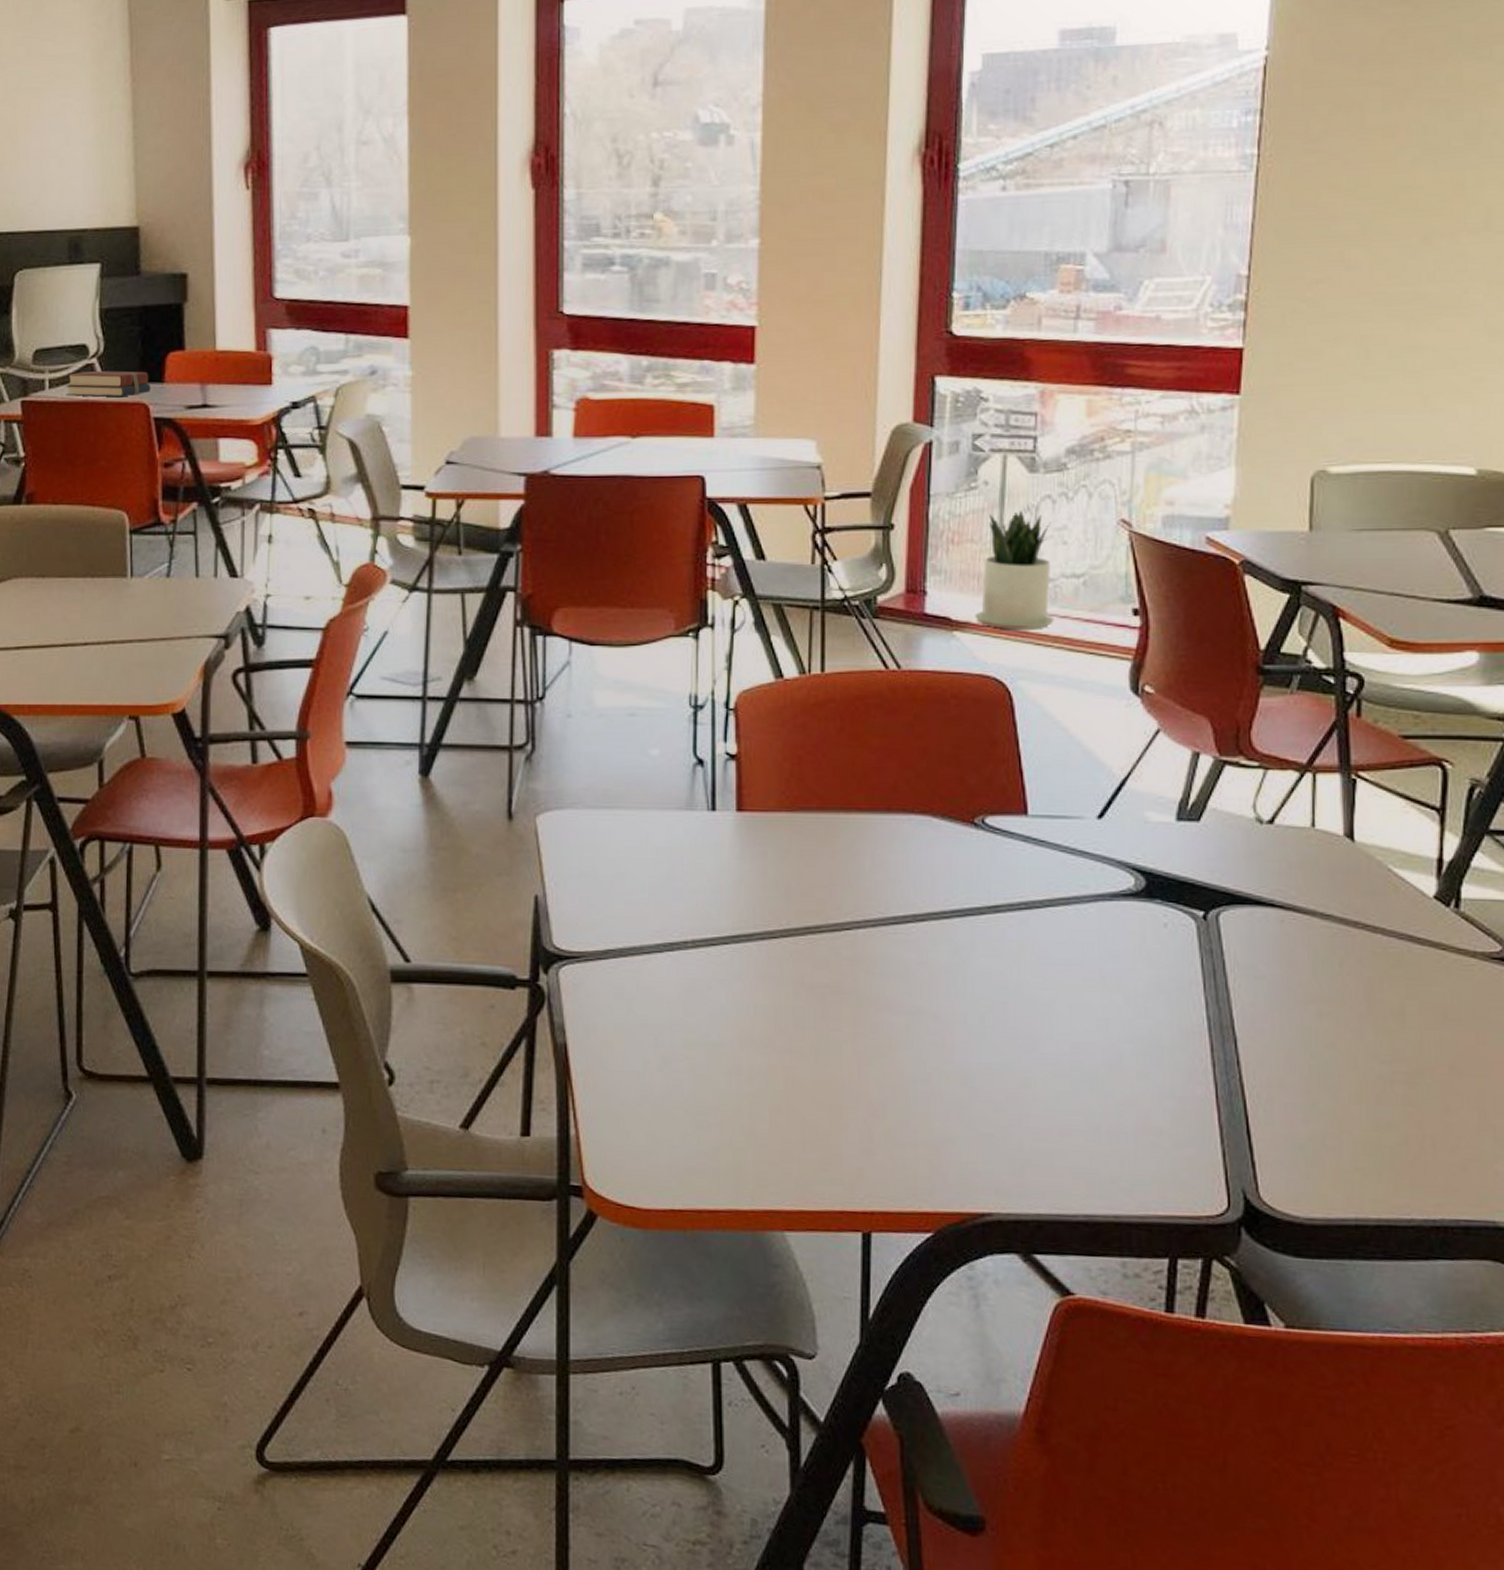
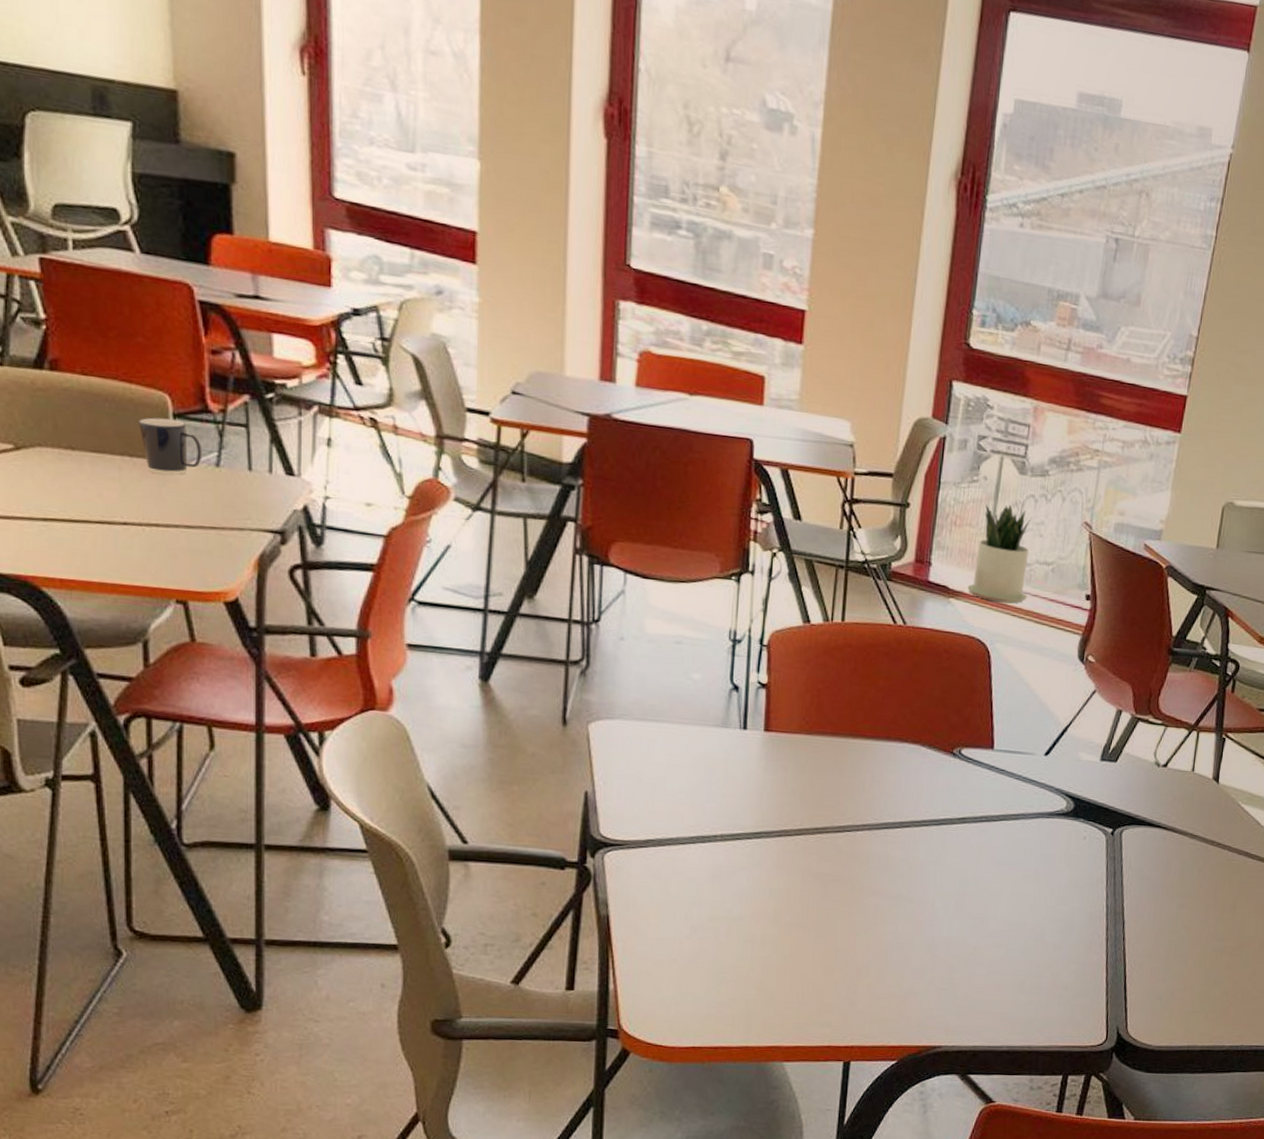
books: present [66,371,151,397] -> none [94,237,195,274]
mug: none [100,536,155,592] -> present [139,417,203,476]

